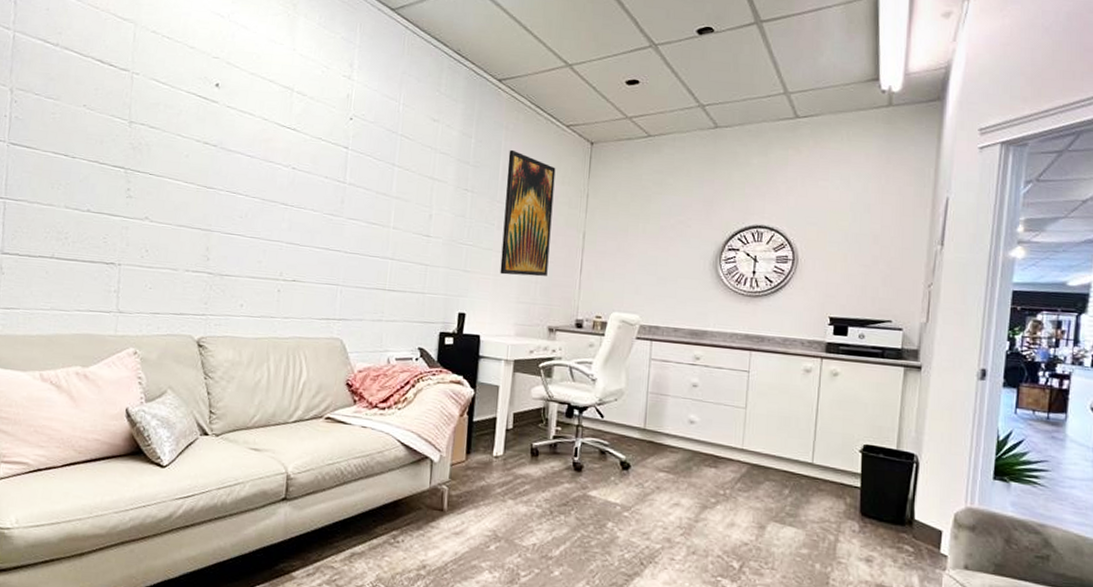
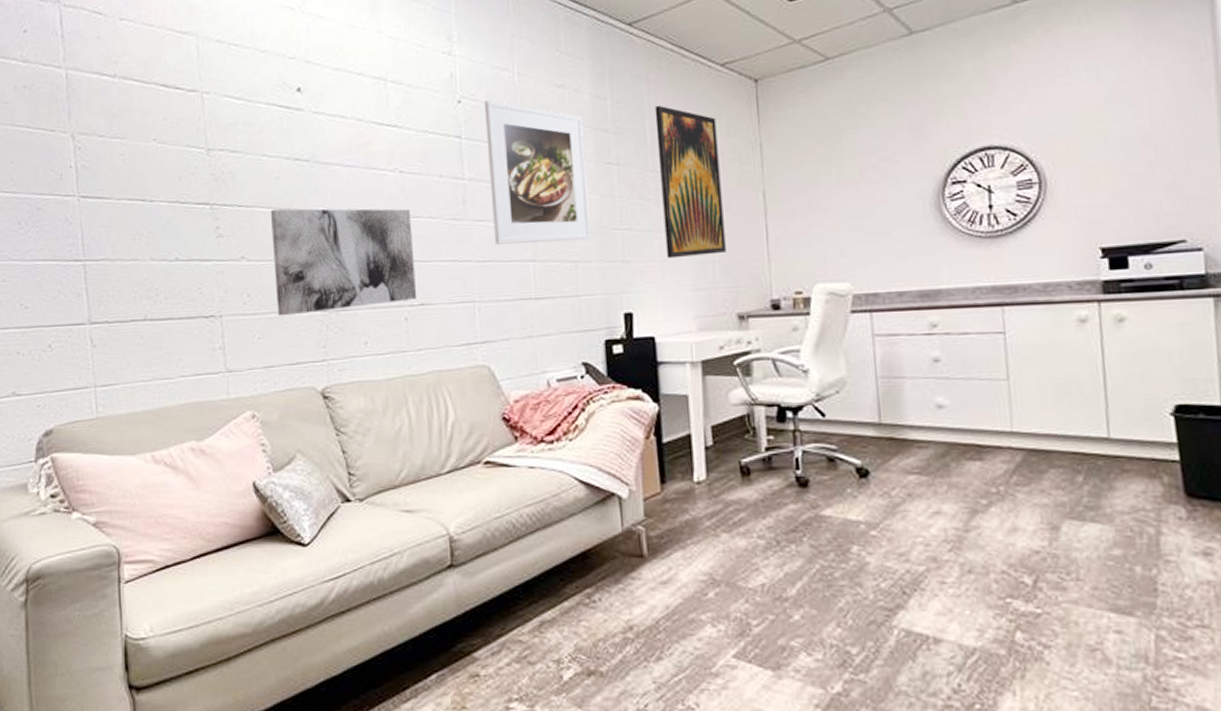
wall art: none [169,181,296,276] -> present [270,208,417,316]
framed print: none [362,121,450,250] -> present [485,100,591,245]

